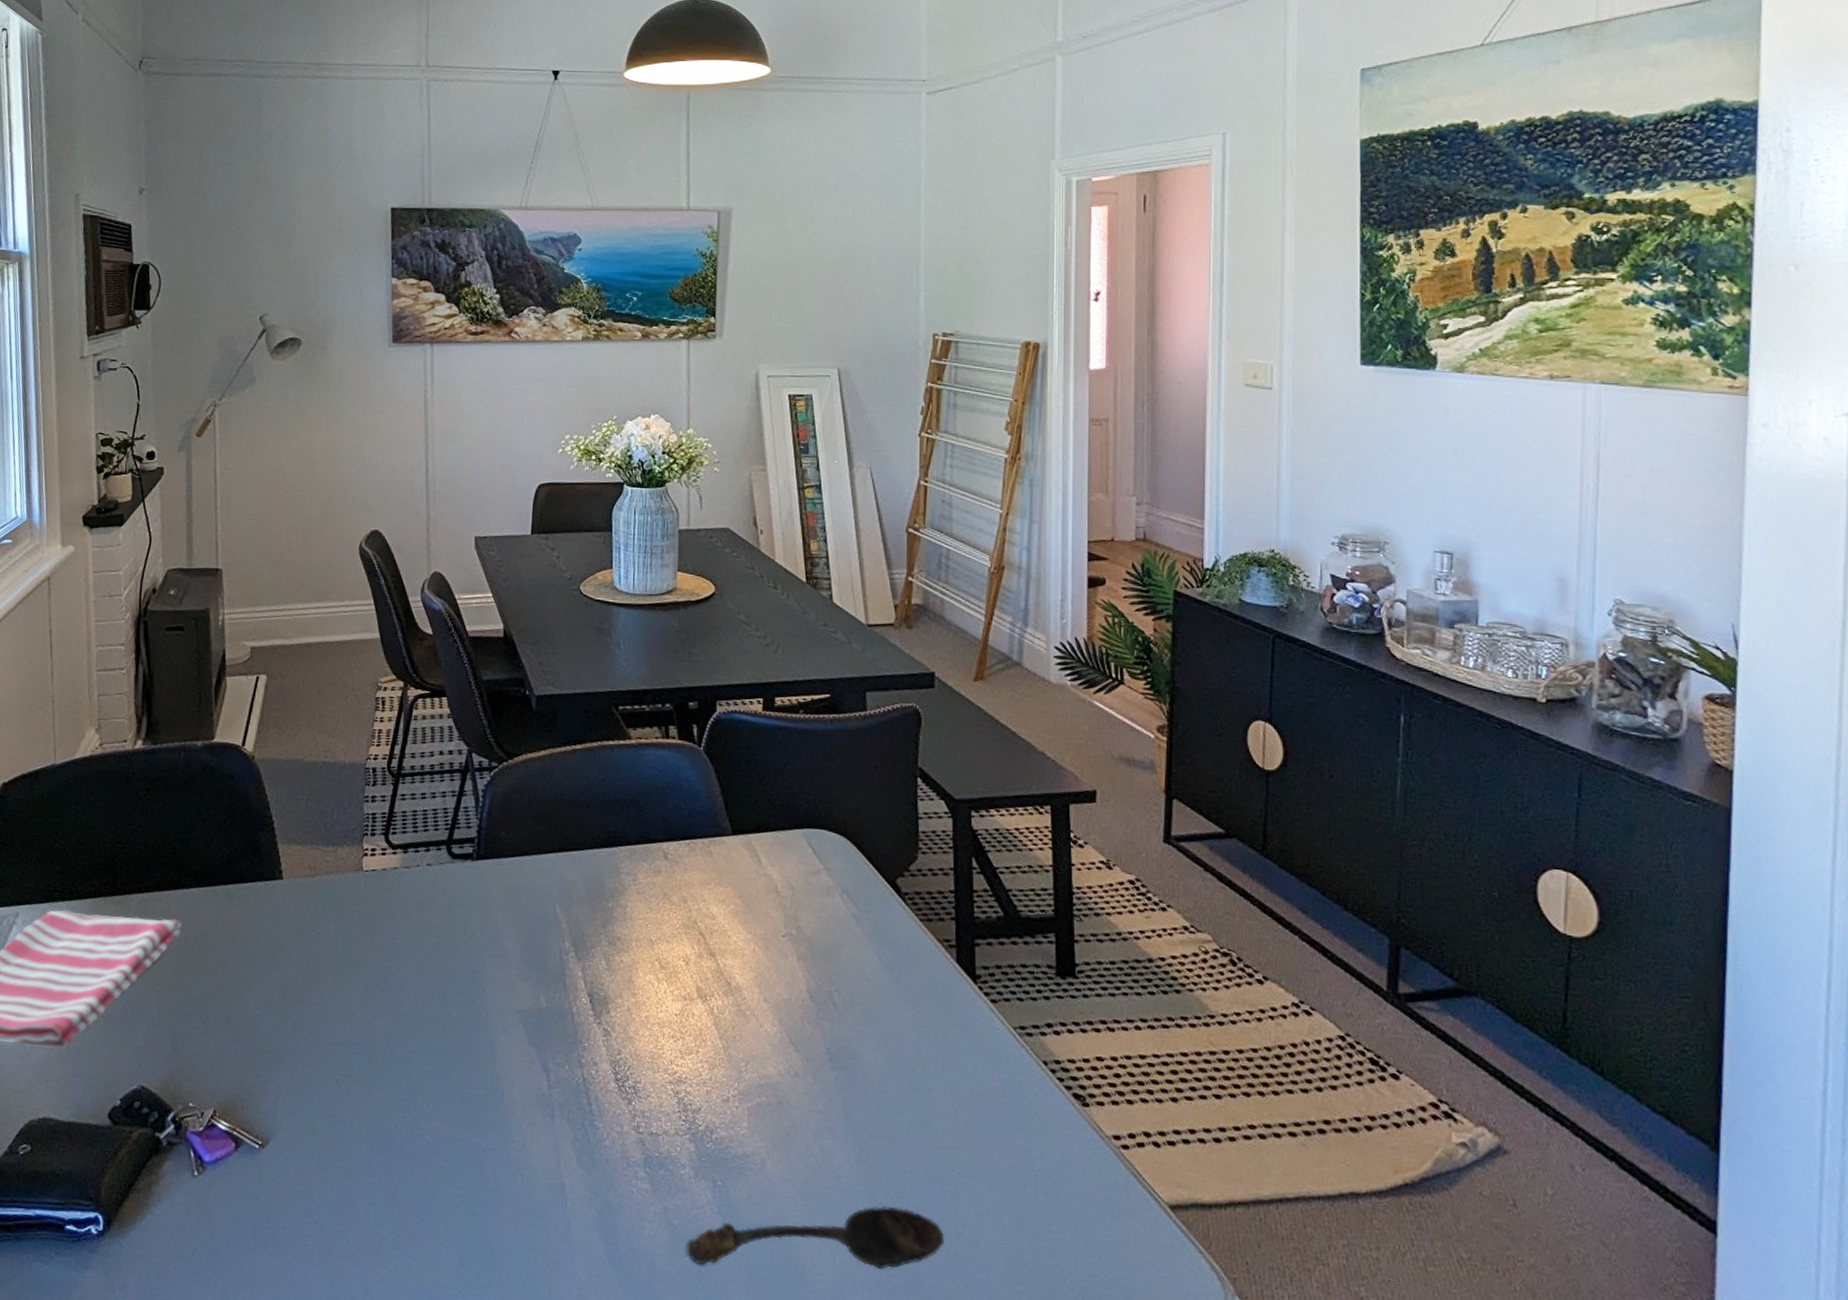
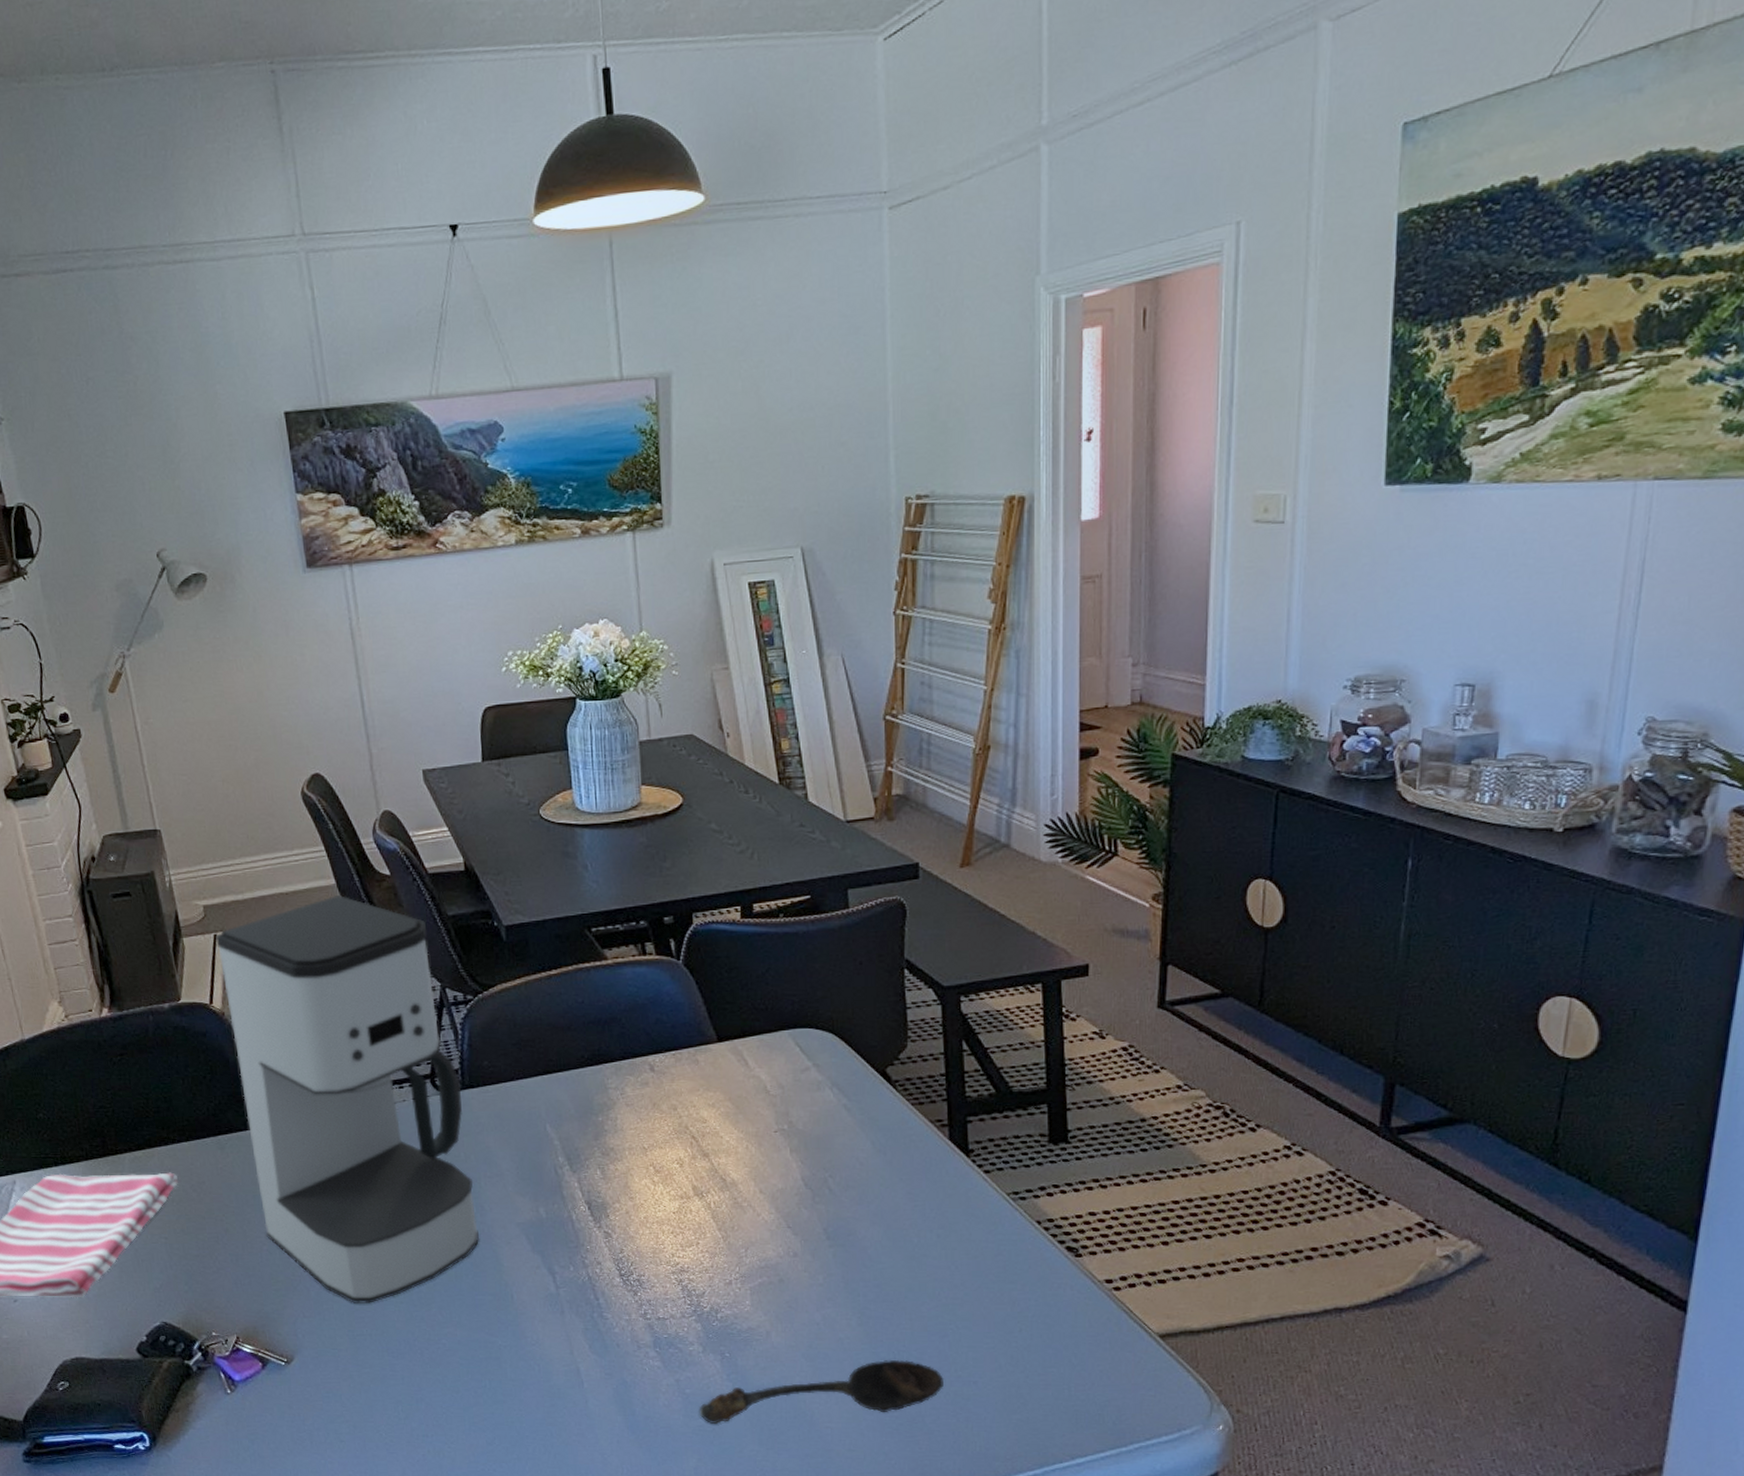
coffee maker: none [257,649,477,1086] -> present [215,895,480,1303]

